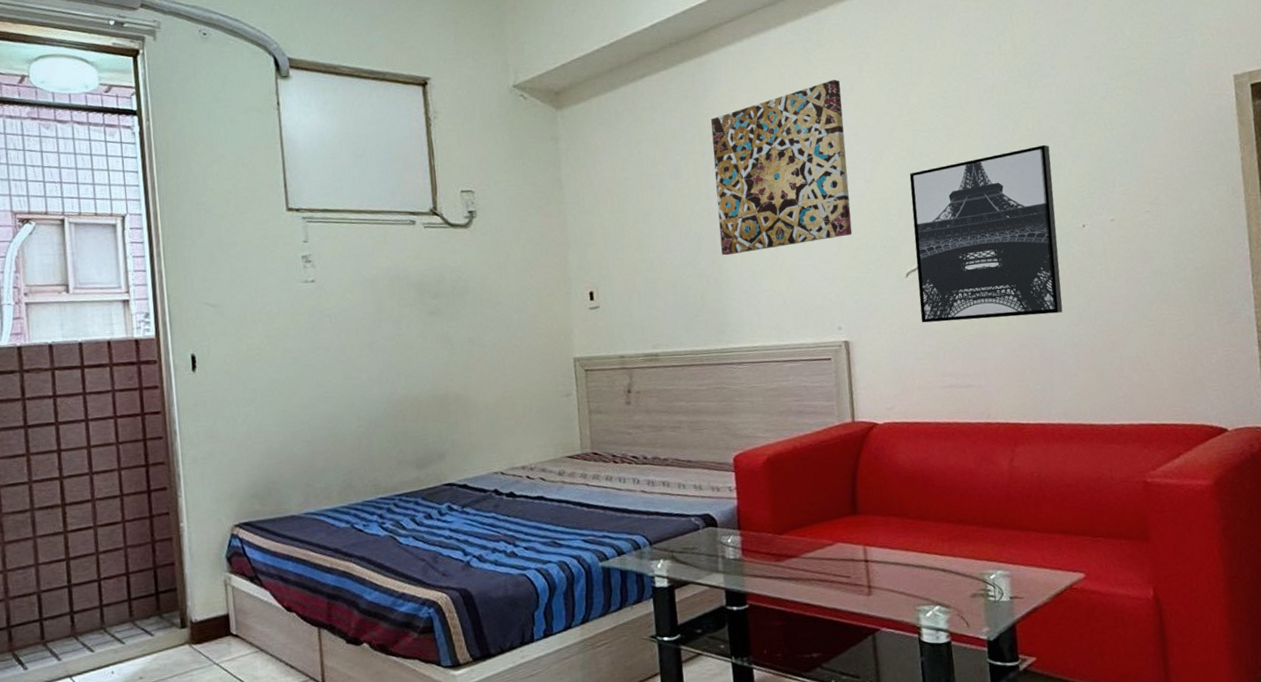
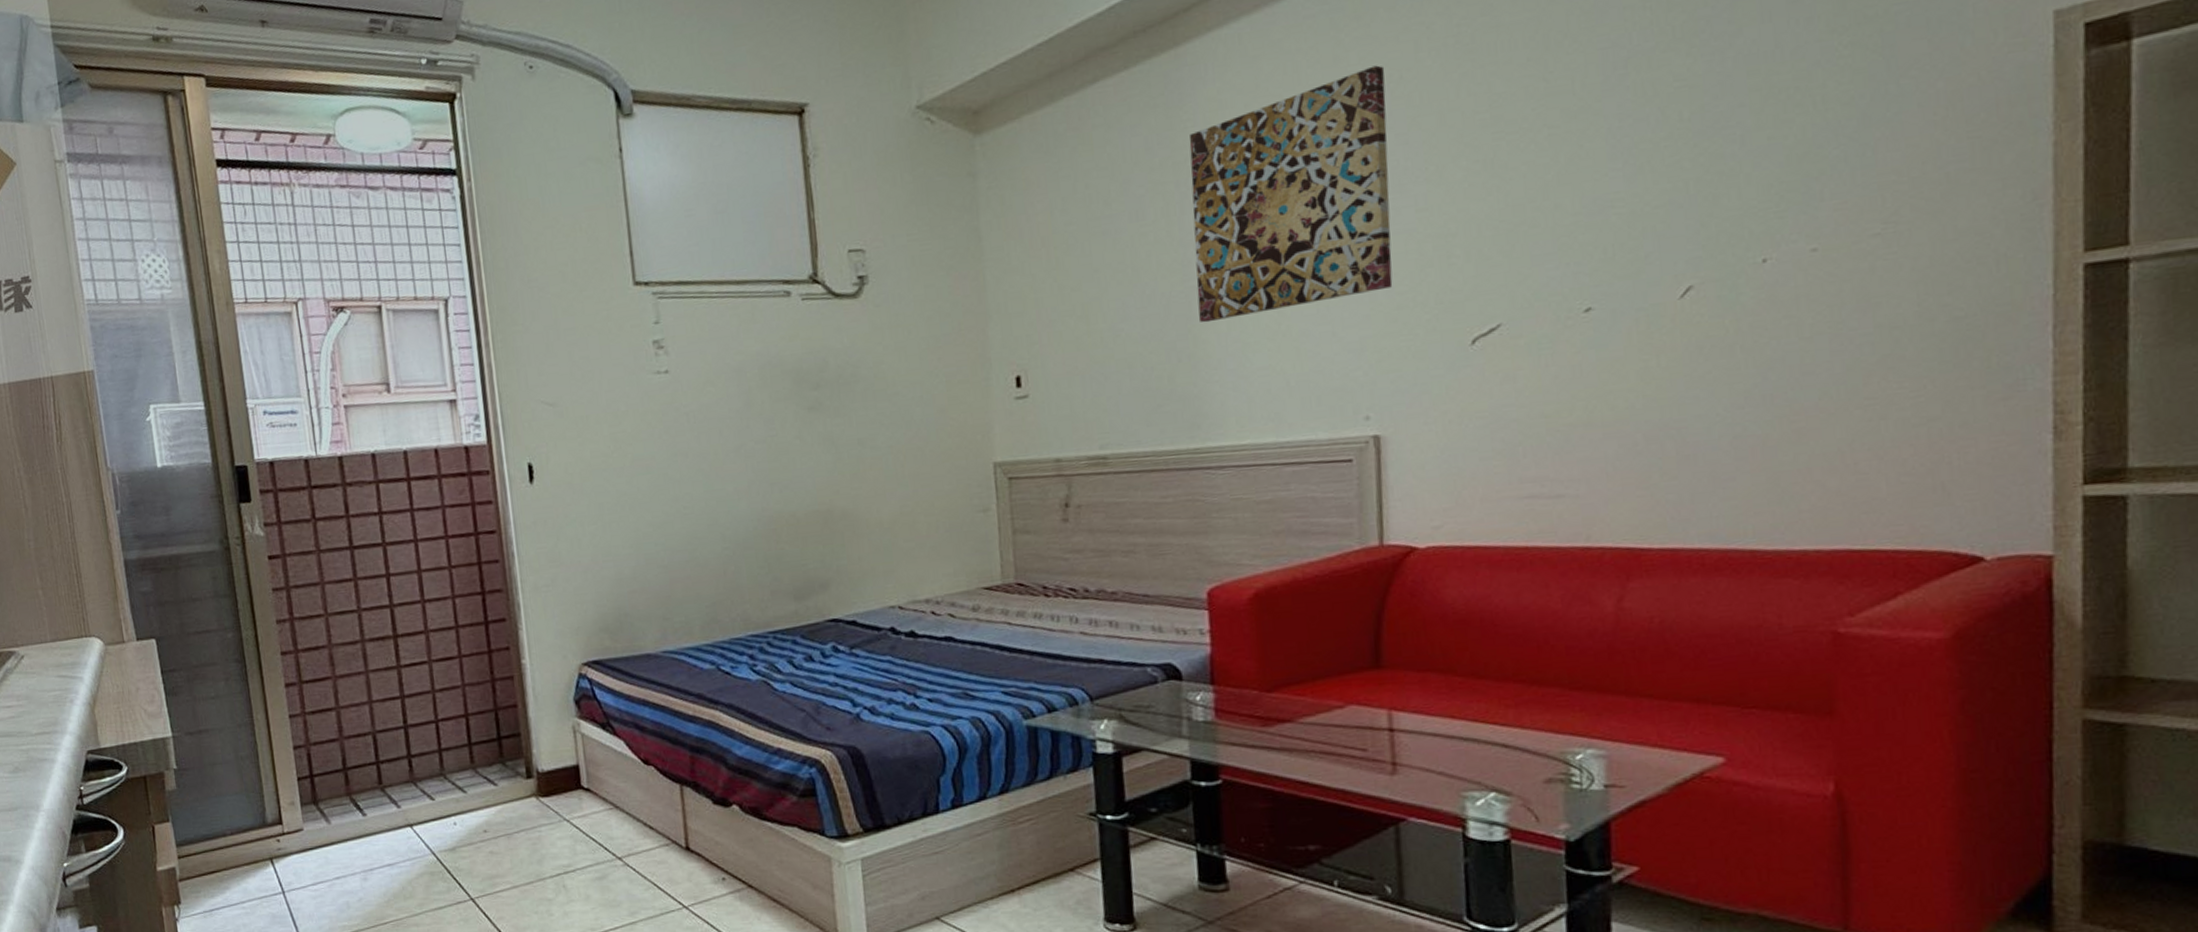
wall art: present [909,145,1063,323] -> none [1485,141,1720,409]

